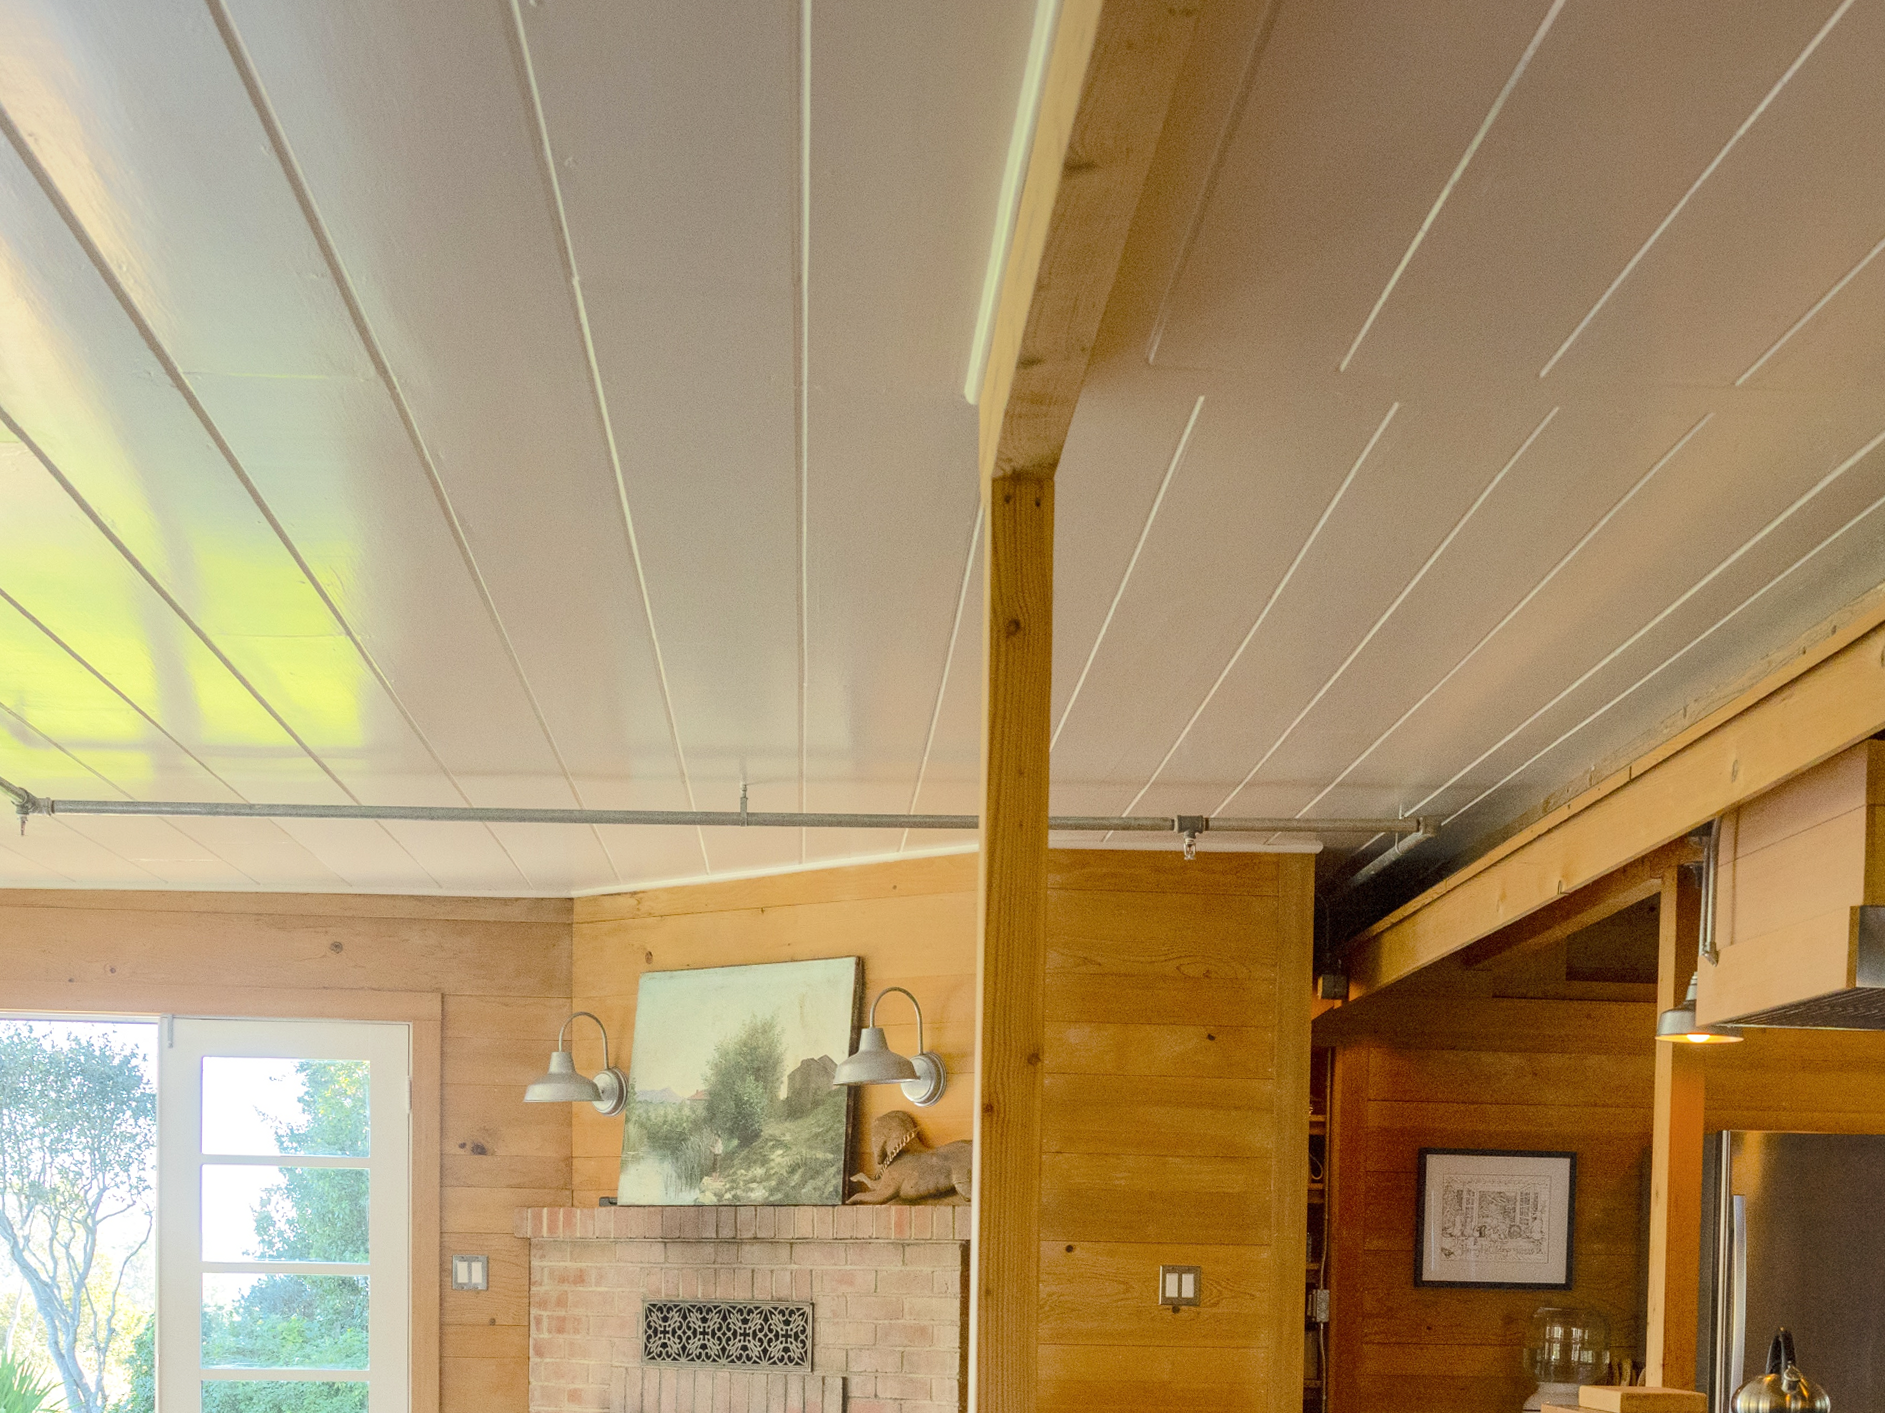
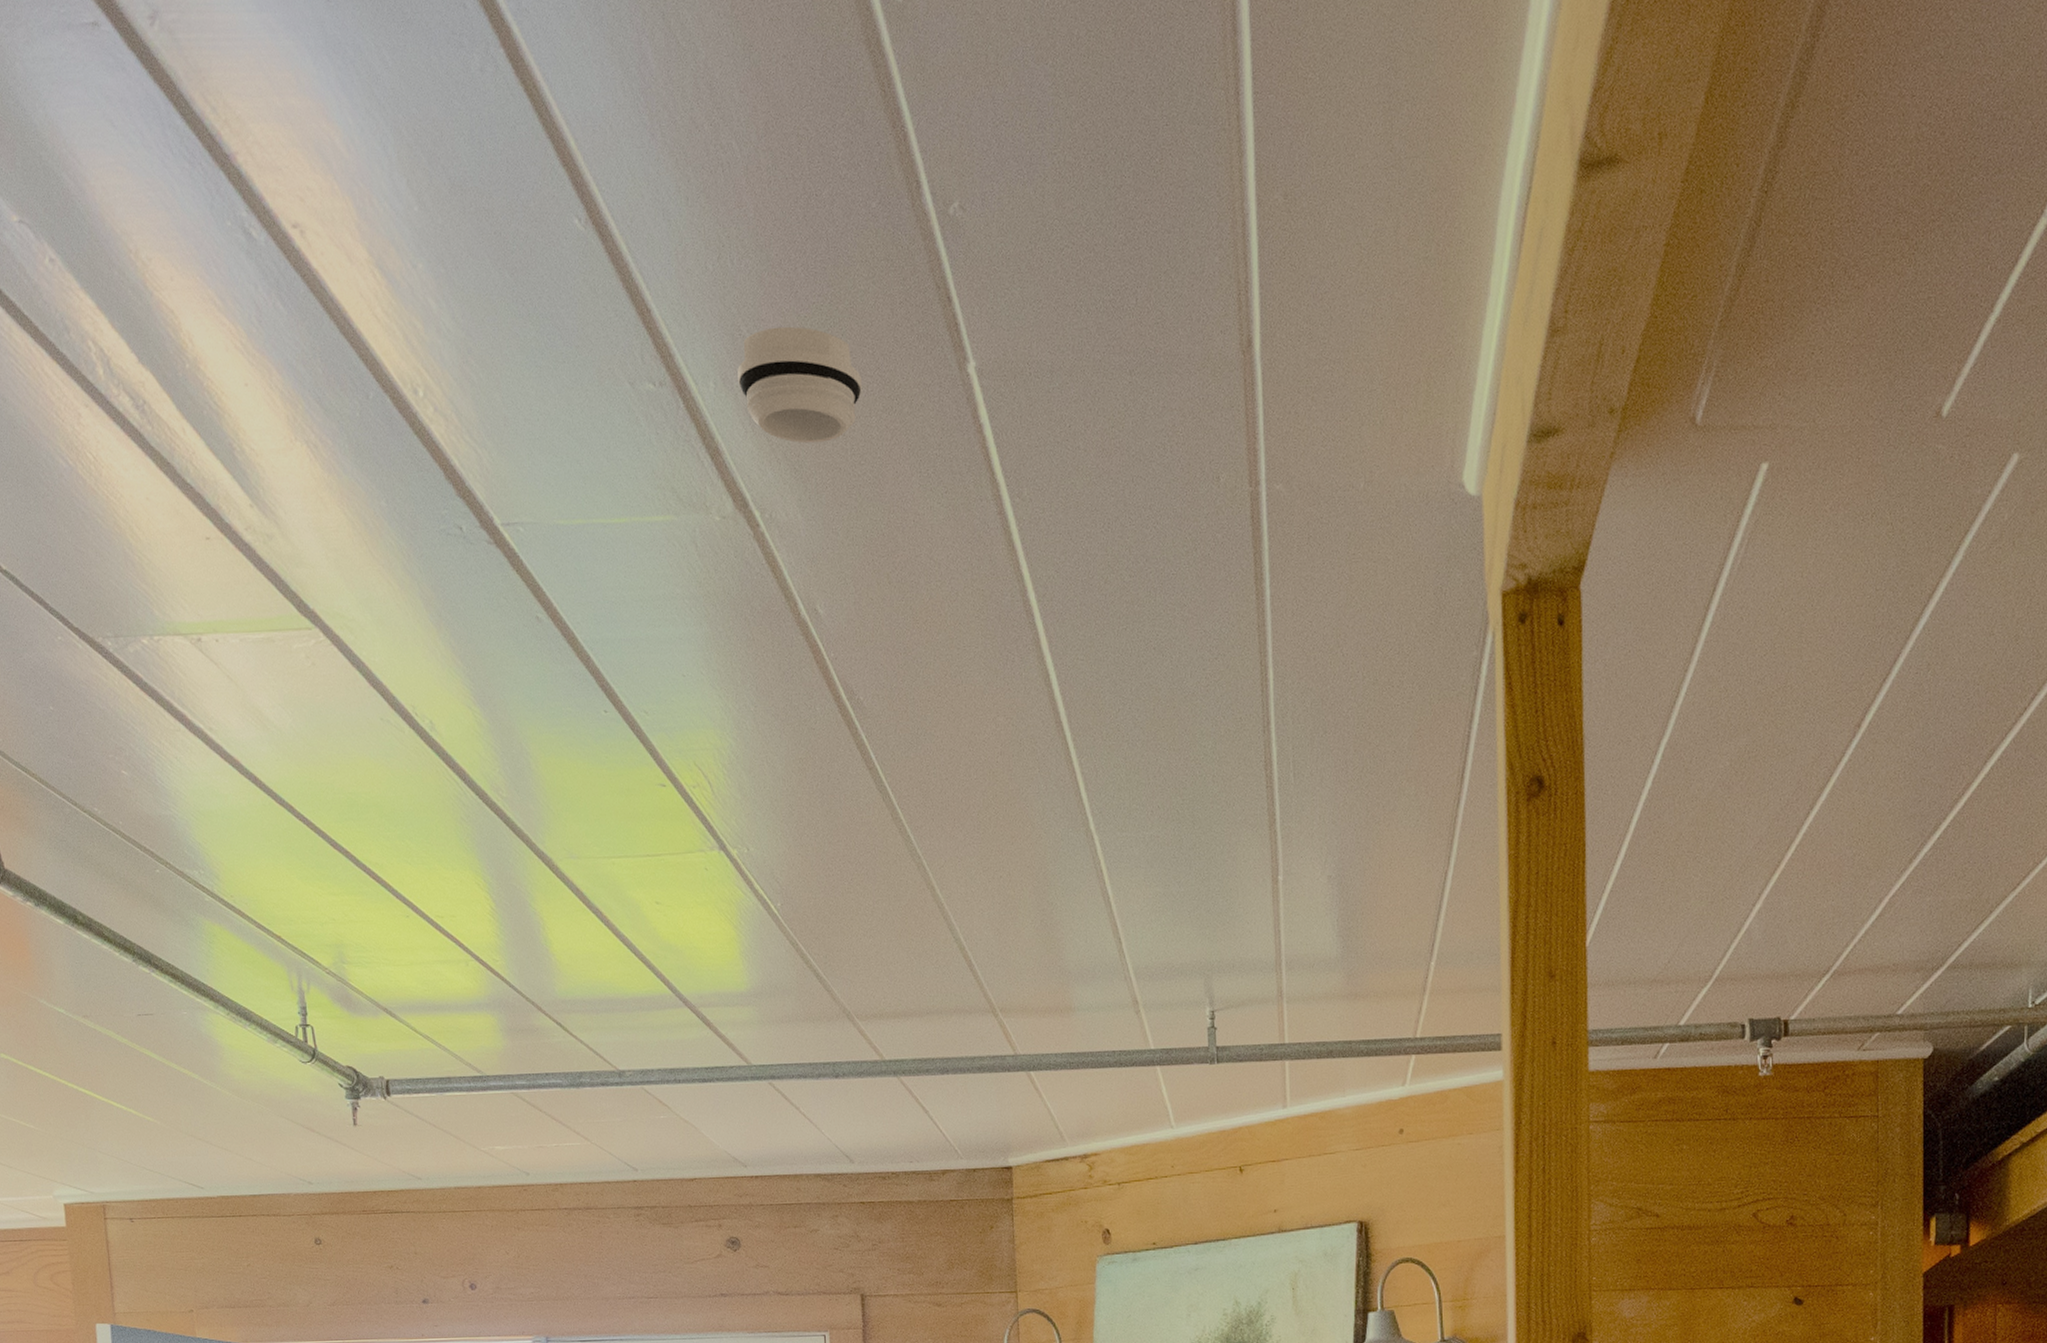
smoke detector: none [386,239,486,329] -> present [737,326,862,444]

